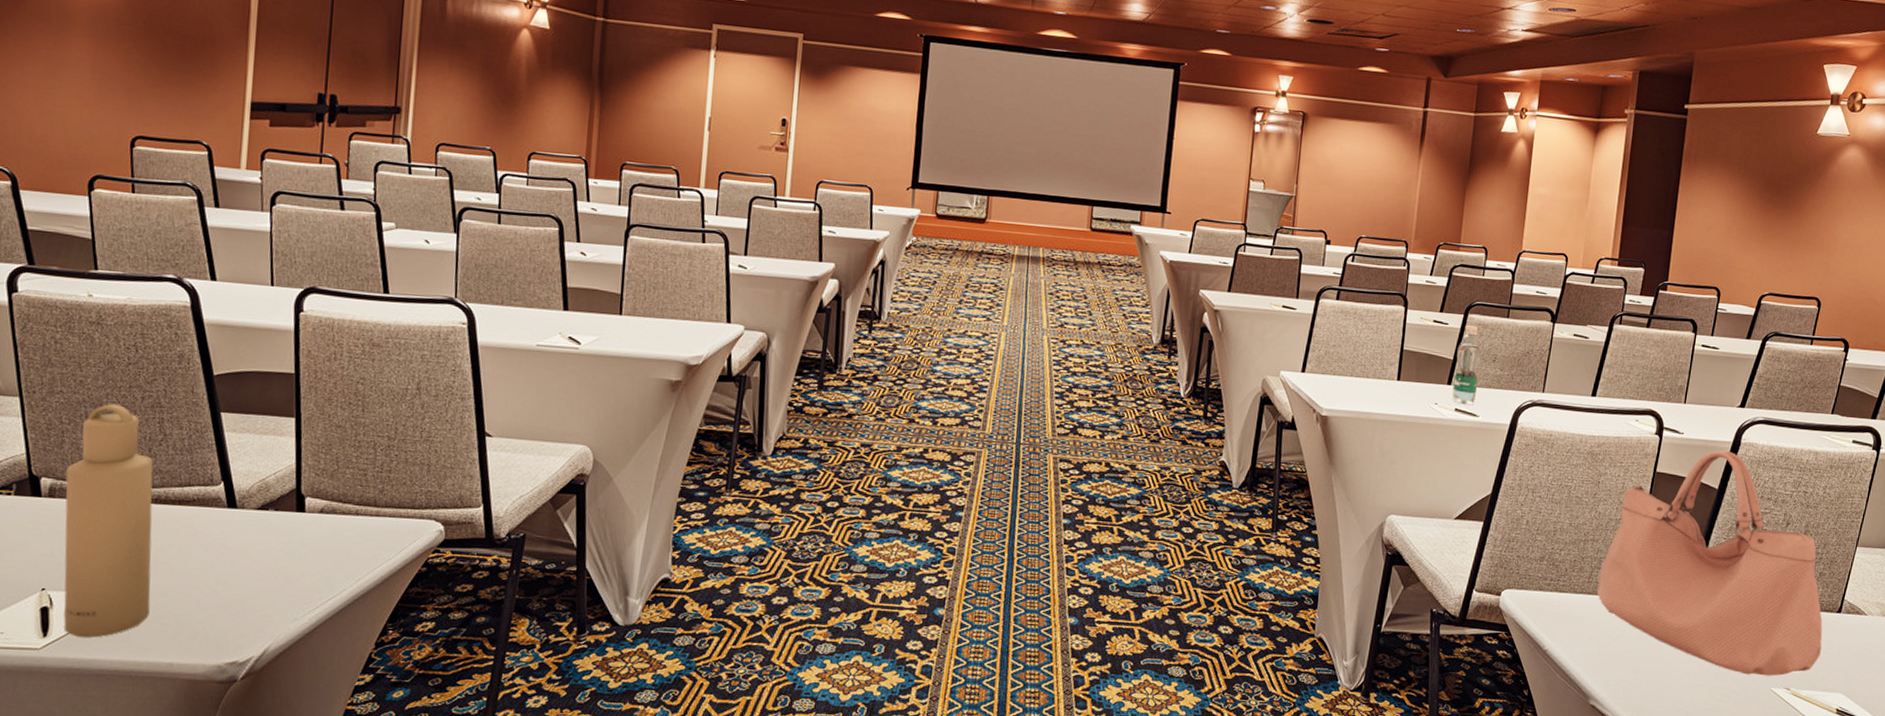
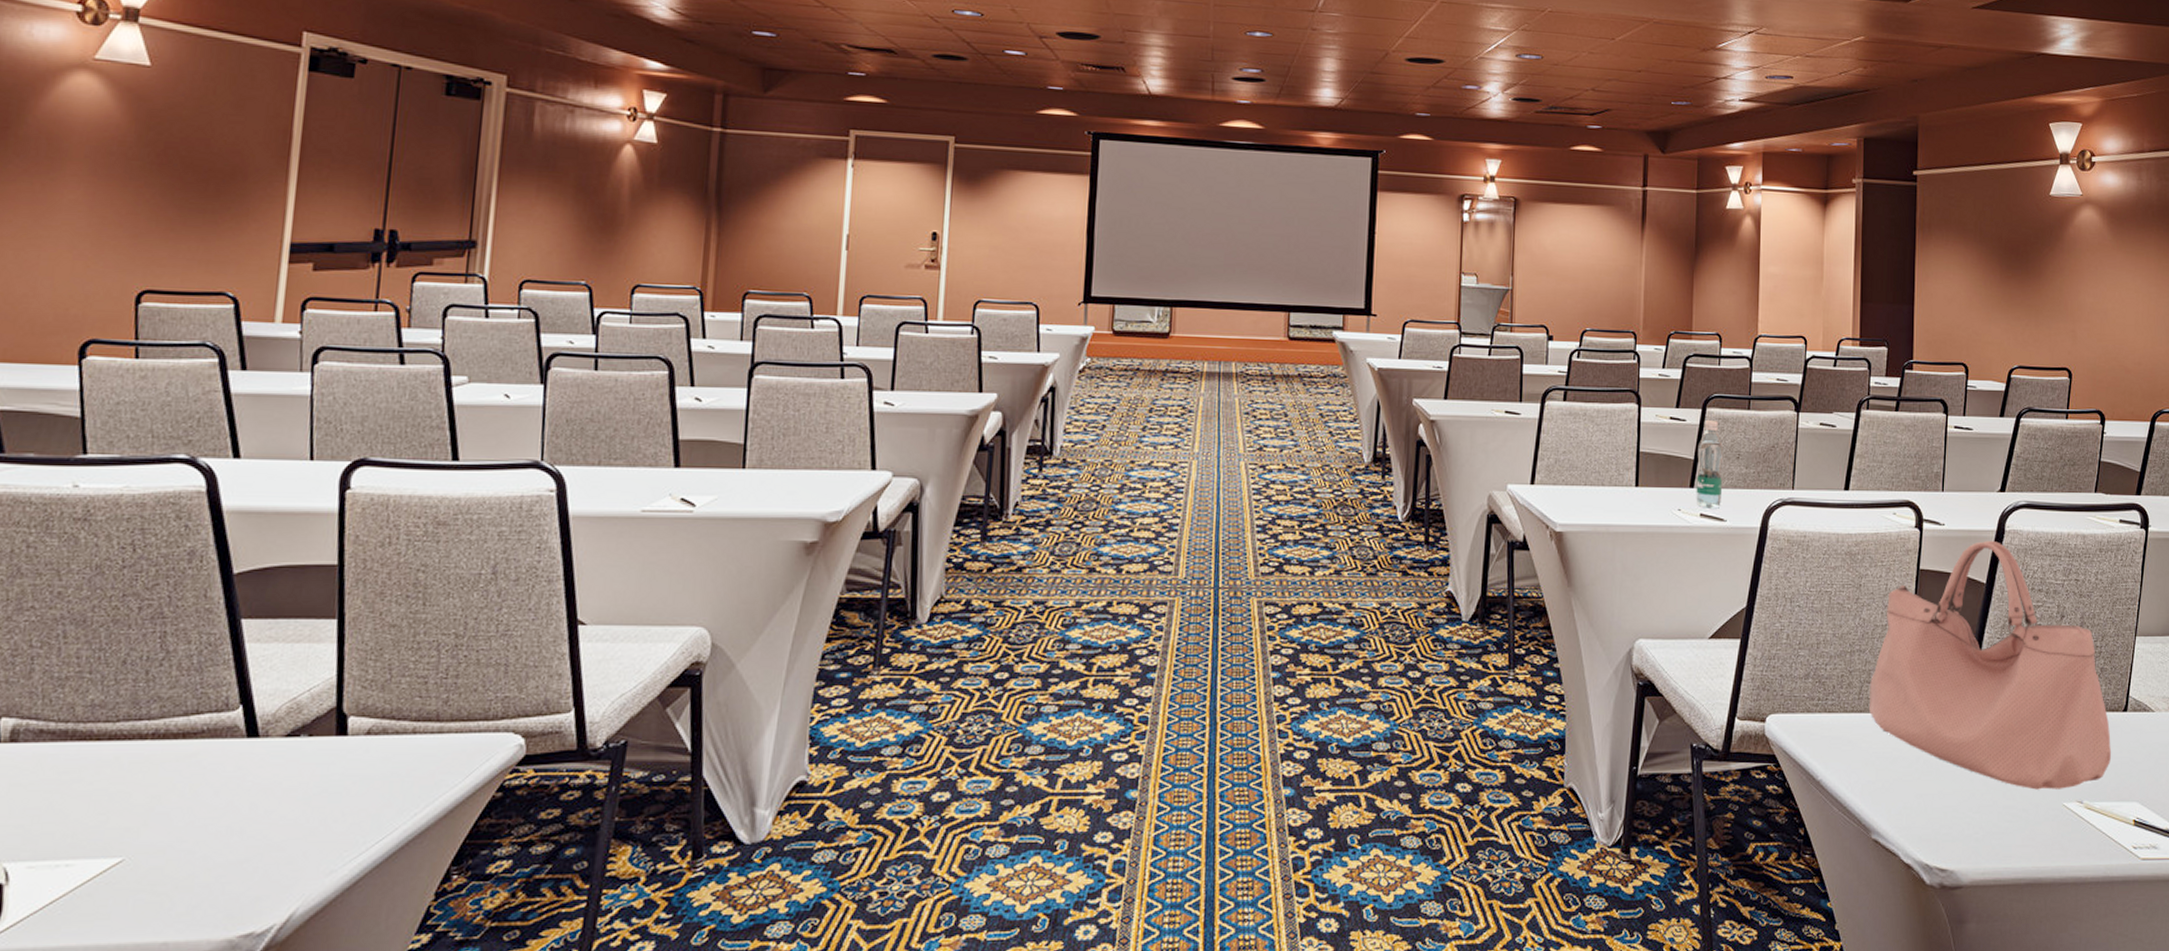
bottle: present [63,404,154,638] -> none [22,619,151,919]

